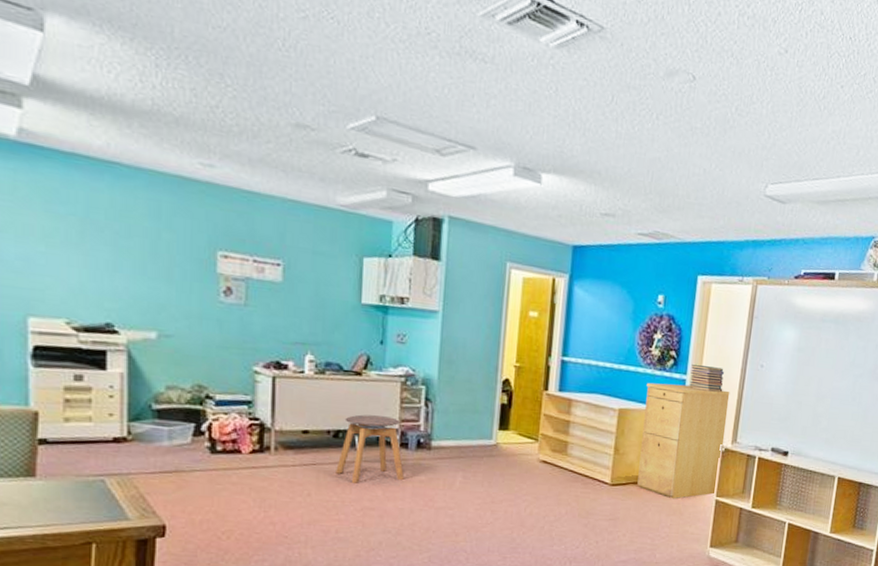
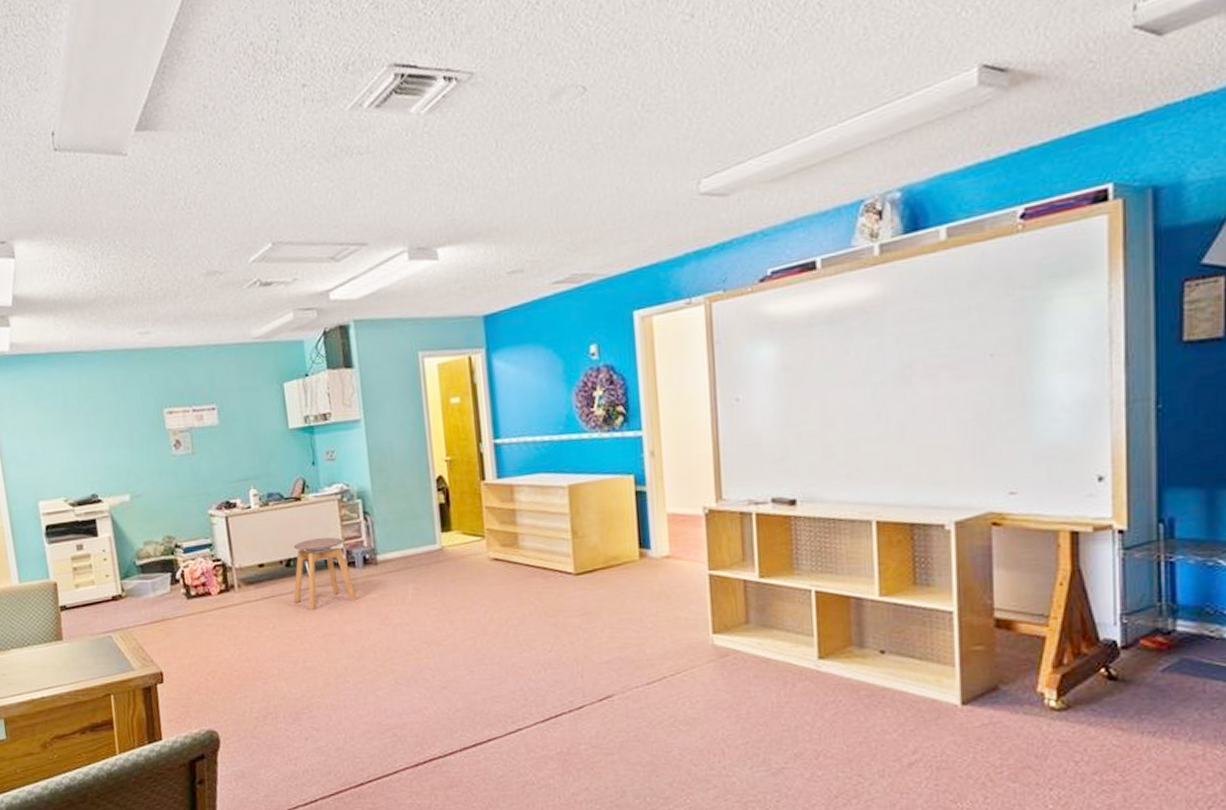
filing cabinet: present [637,382,730,499] -> none [595,439,707,581]
book stack: present [689,365,724,393] -> none [646,413,692,446]

